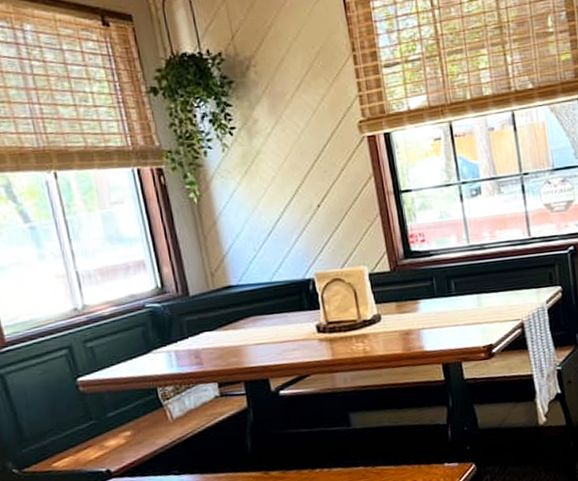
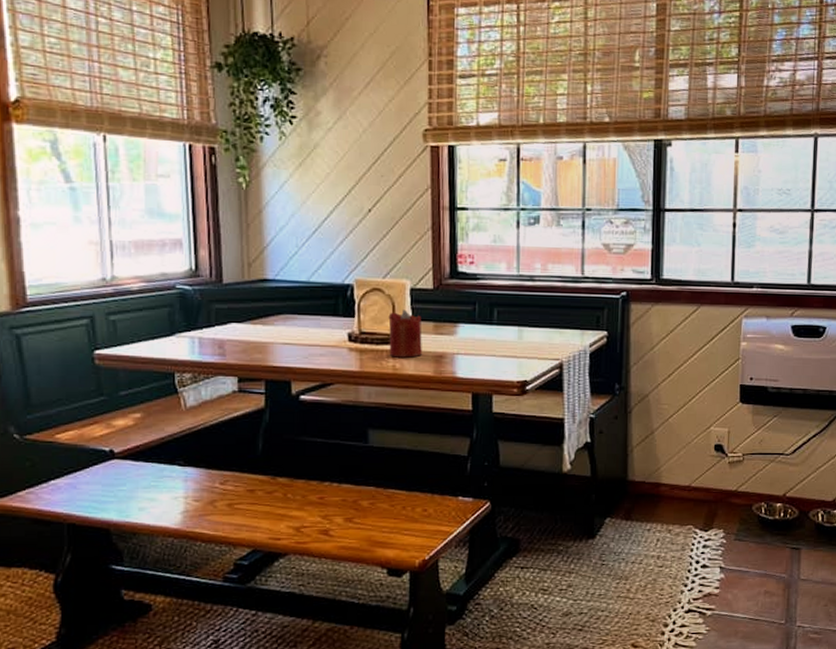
candle: none [352,294,389,342] -> present [388,309,422,358]

